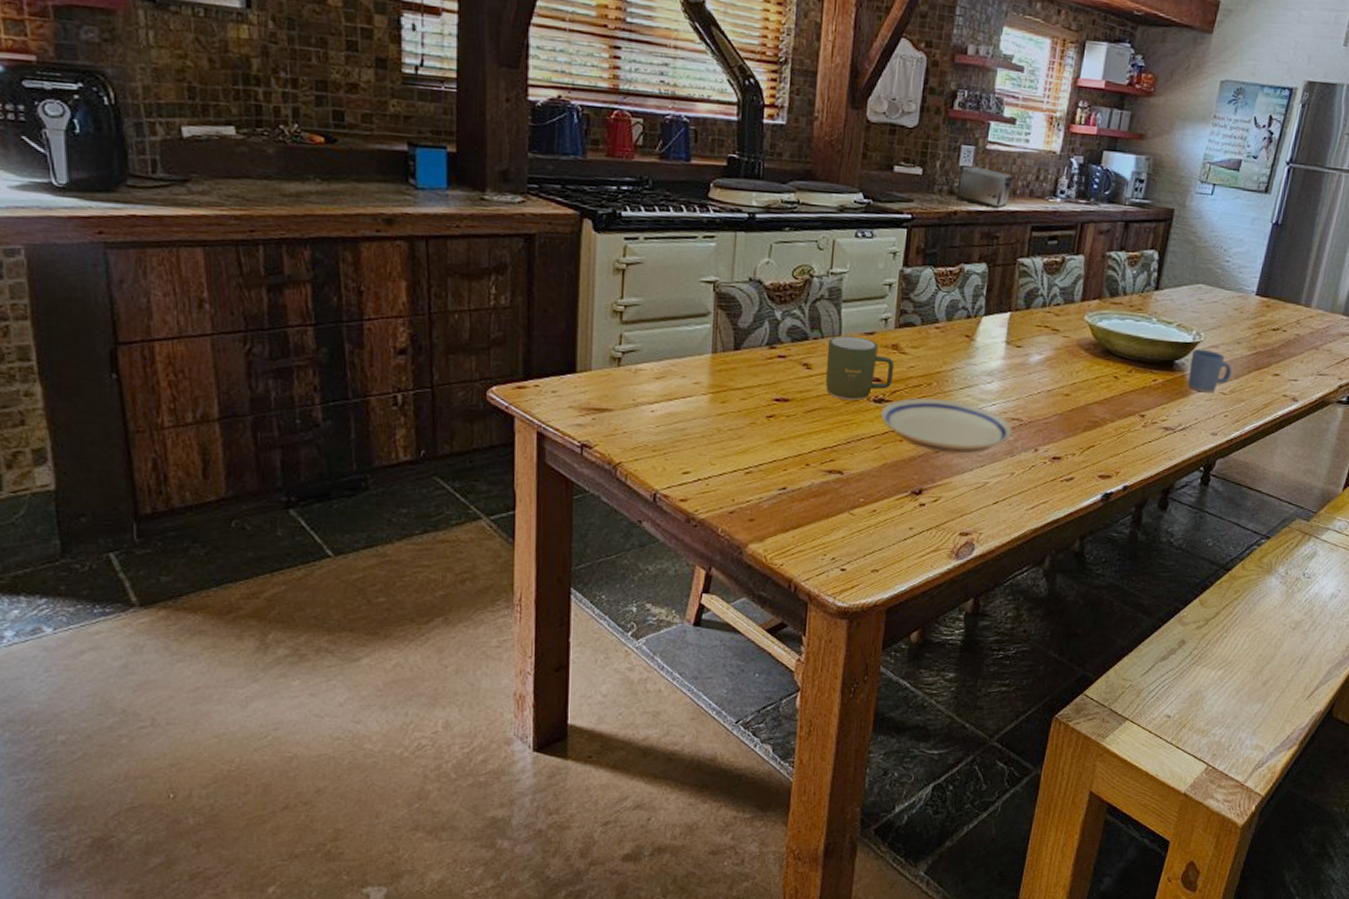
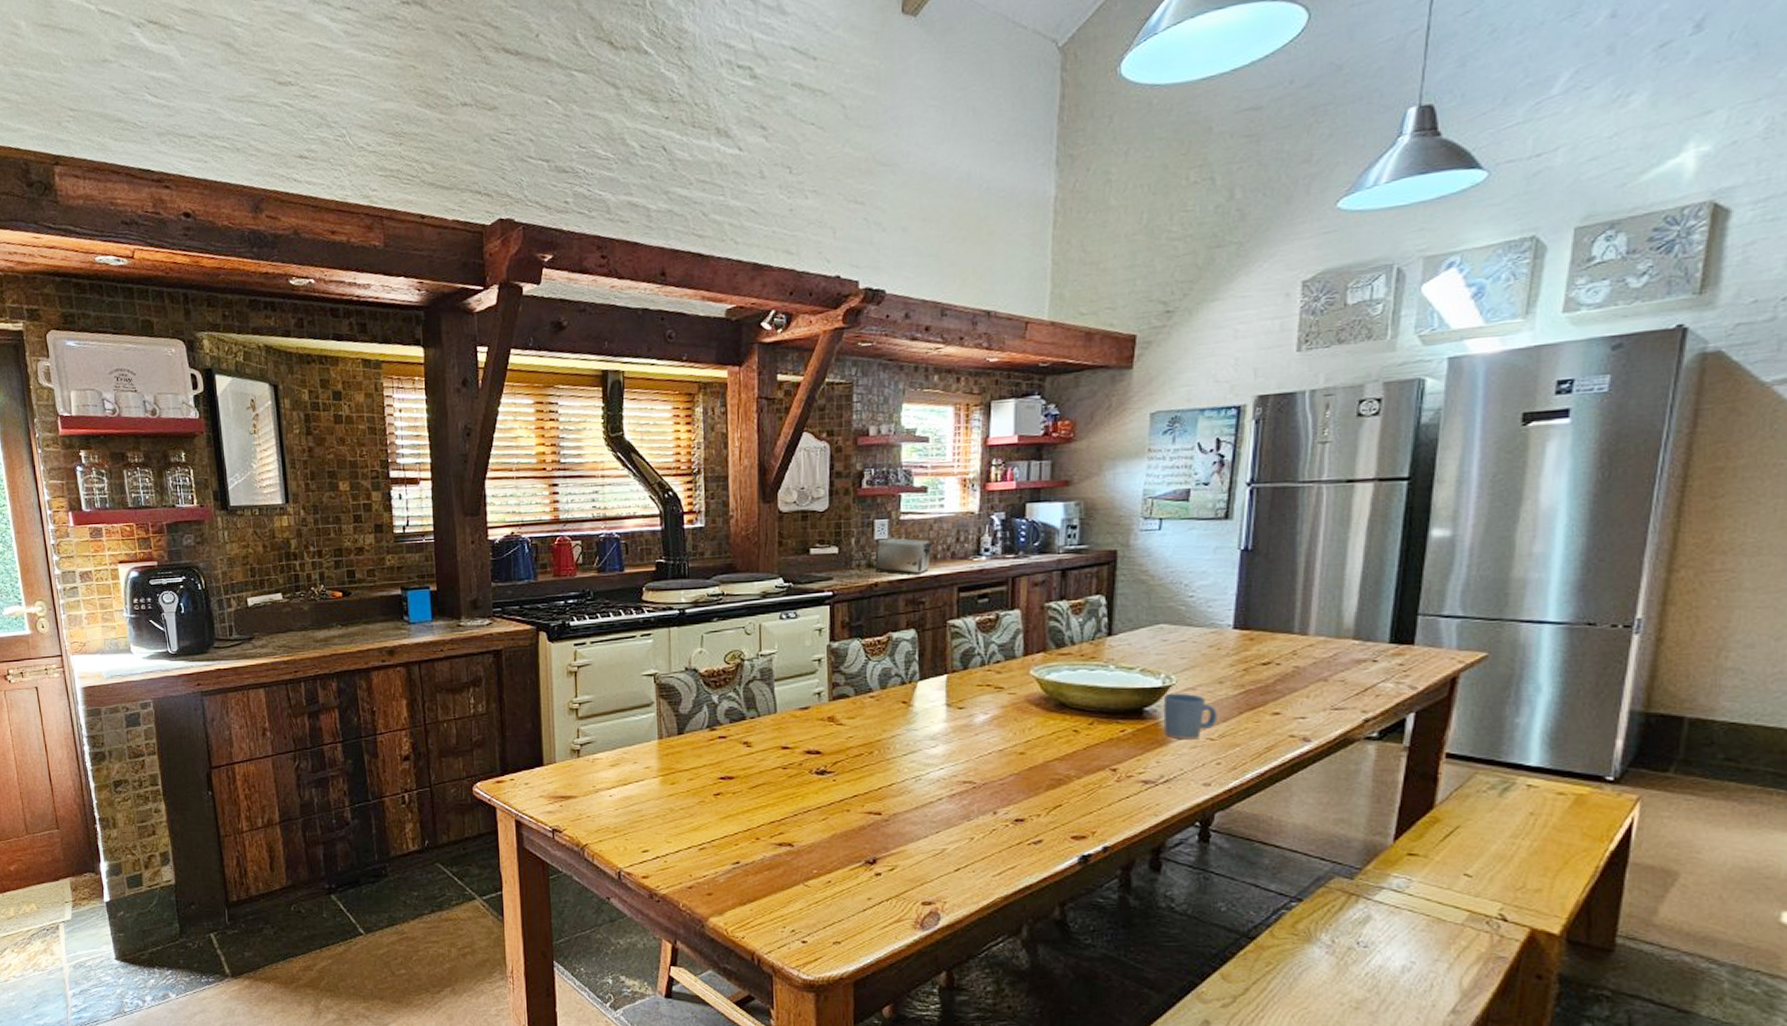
mug: present [825,335,895,401] -> none [764,712,833,775]
plate: present [880,397,1012,454] -> none [824,766,965,821]

